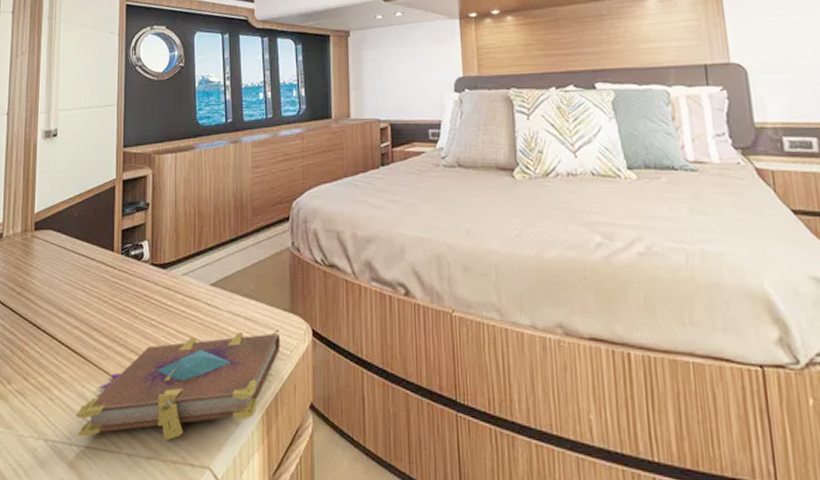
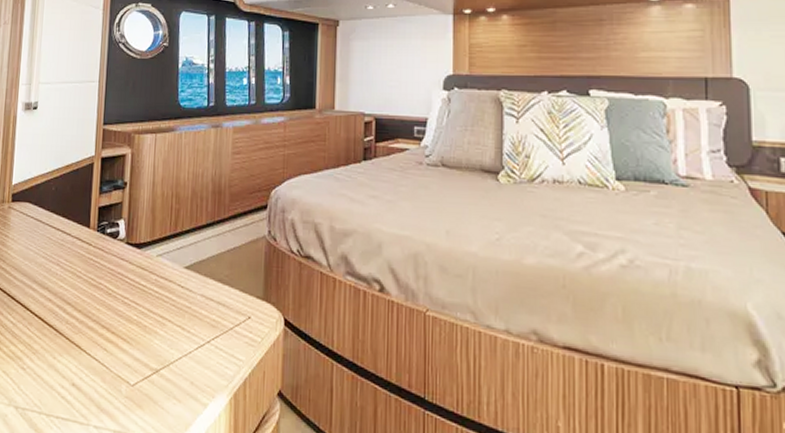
book: present [75,331,281,441] -> none [46,315,253,417]

